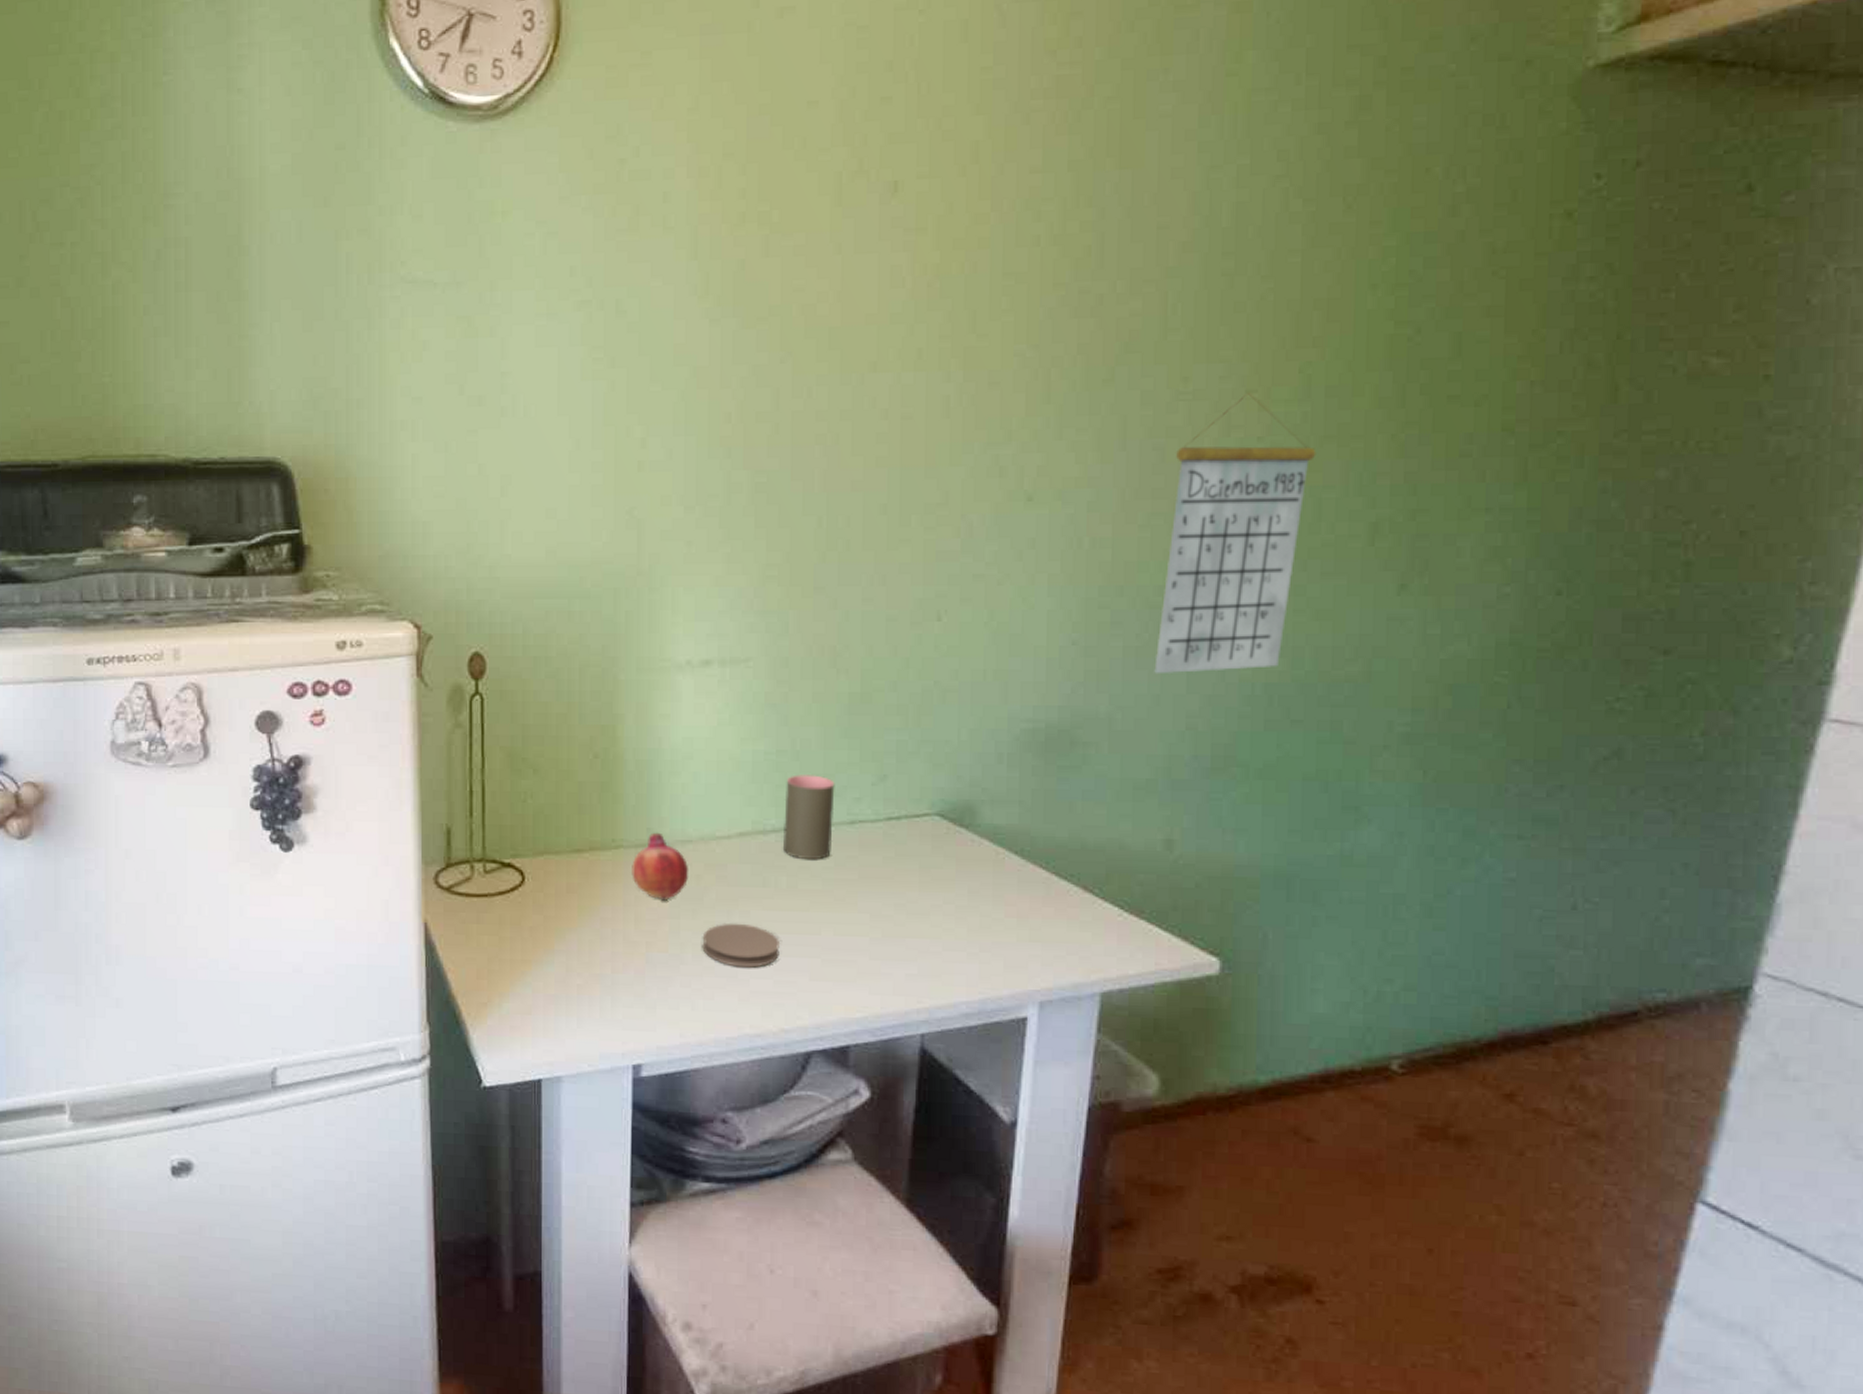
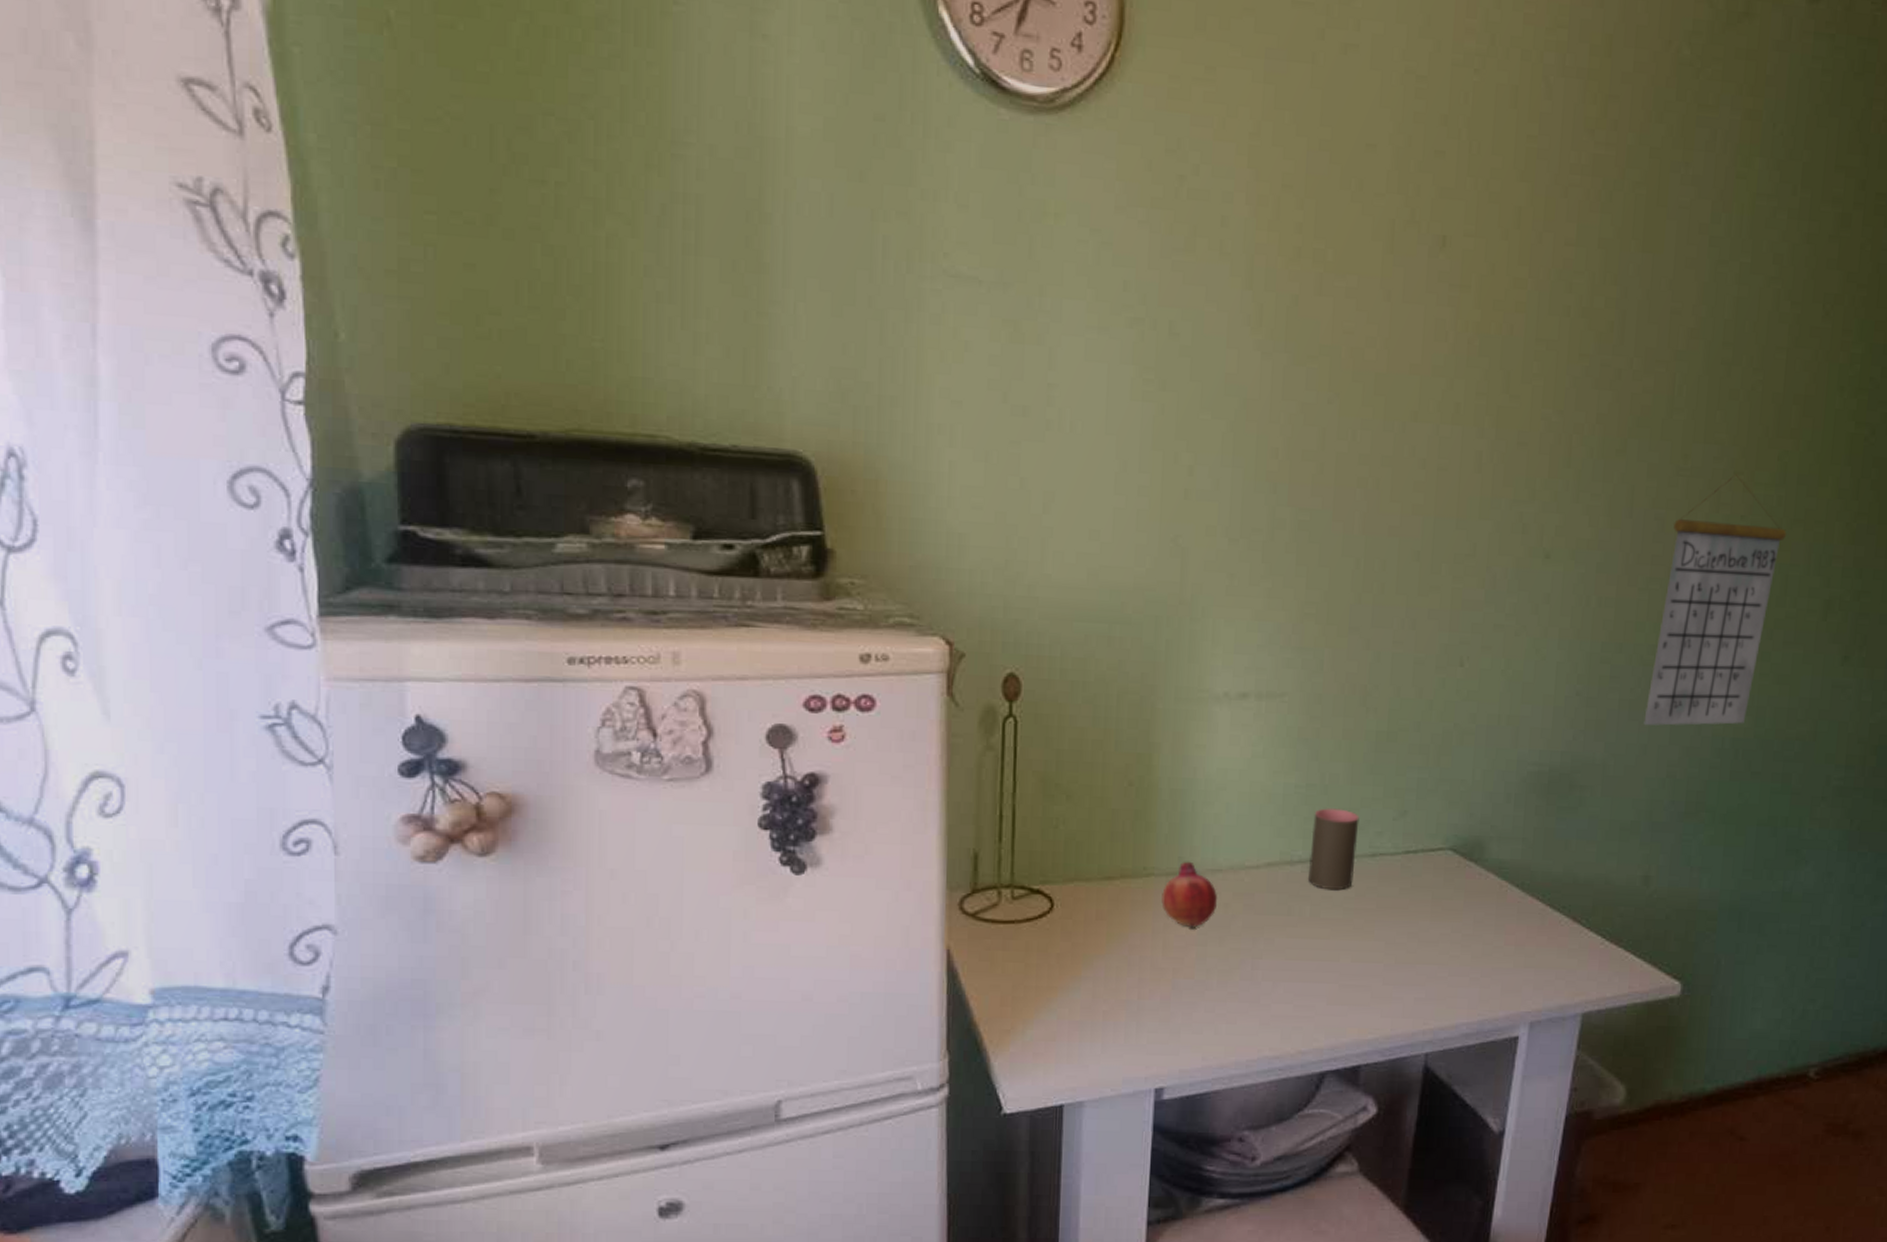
coaster: present [702,923,780,968] -> none [1227,950,1301,993]

